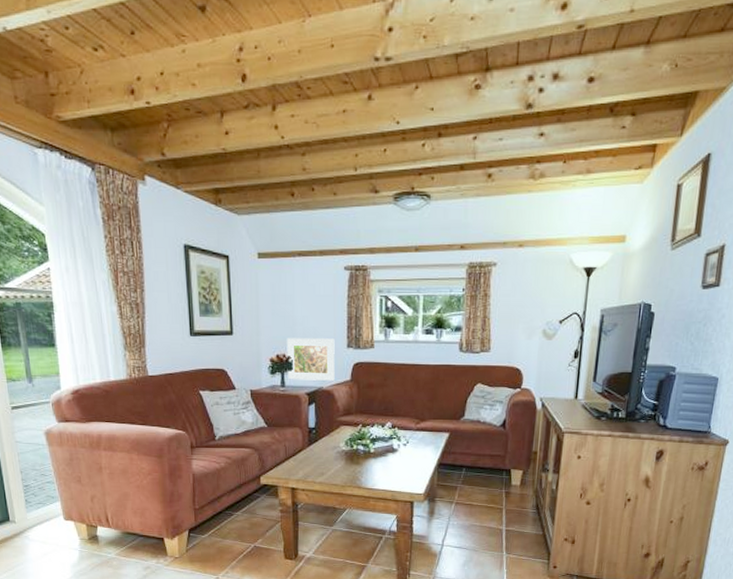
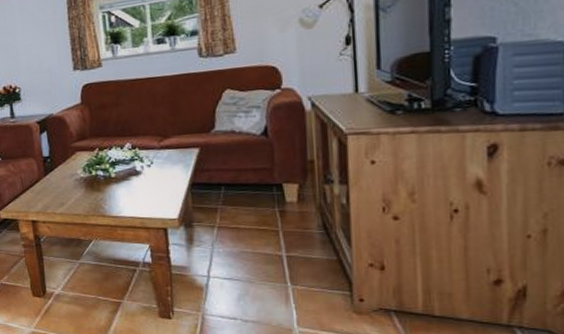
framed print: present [286,338,335,381] -> none [11,63,64,110]

